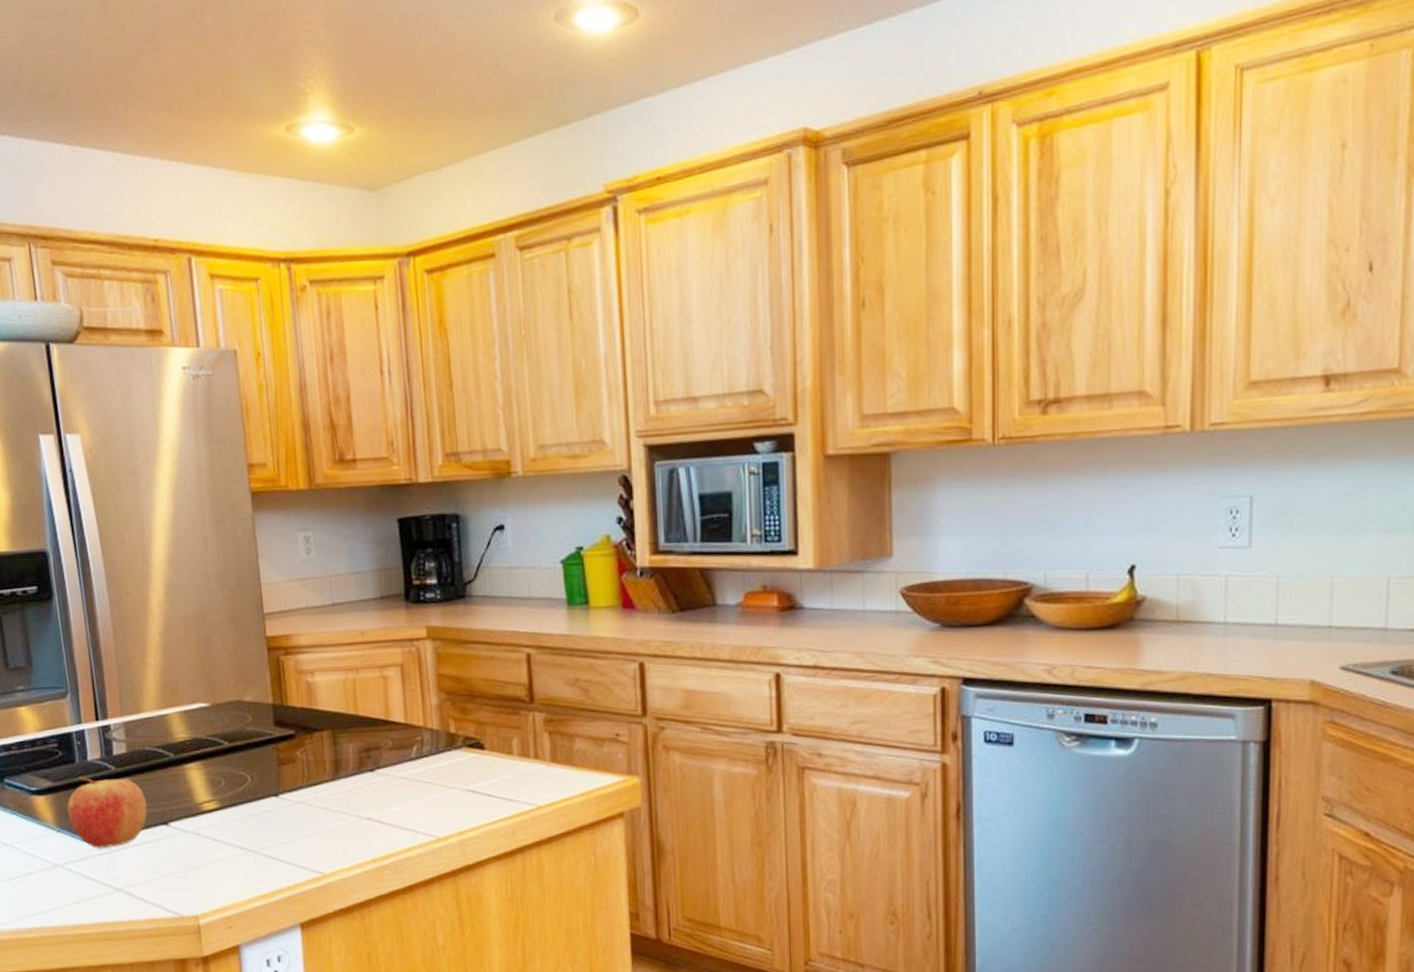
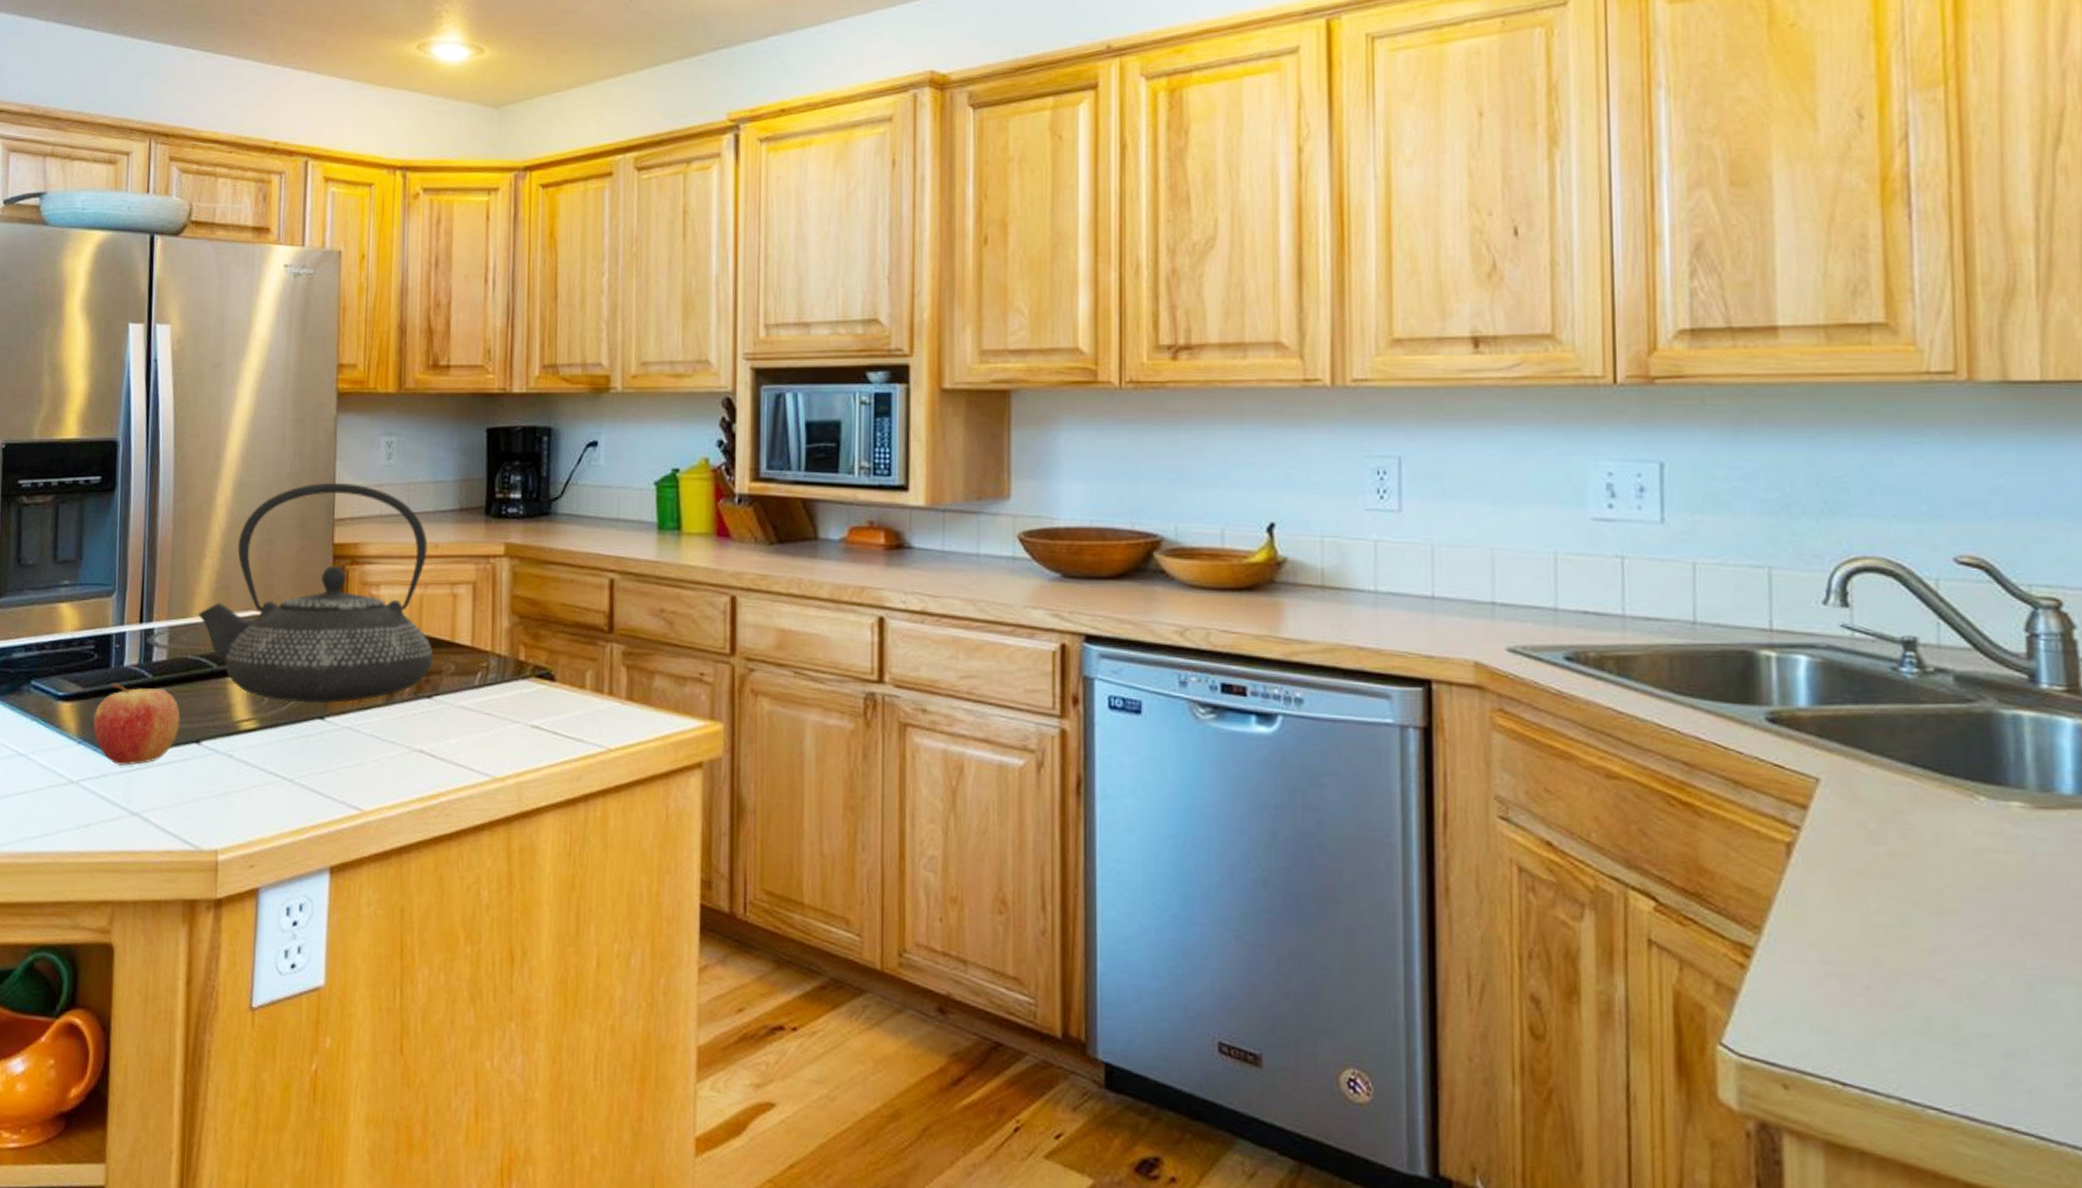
teapot: none [148,578,372,784] -> present [198,482,434,703]

